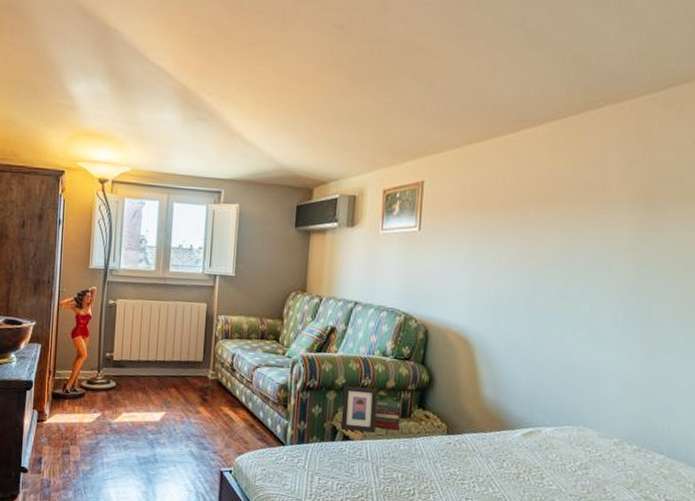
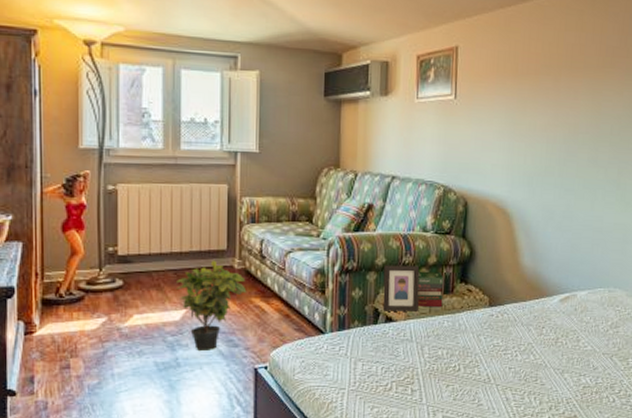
potted plant: none [159,370,218,451] -> present [177,260,247,350]

